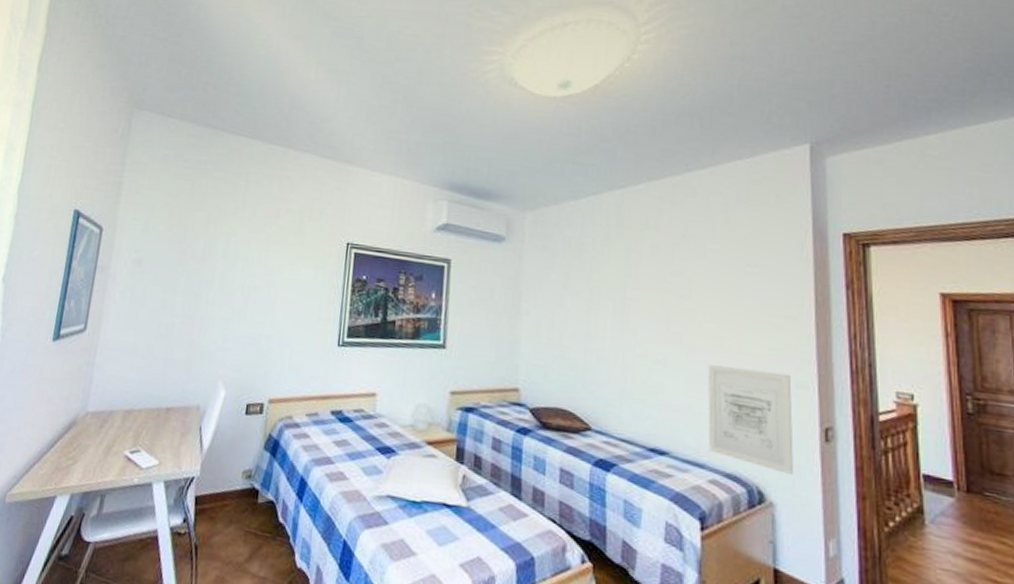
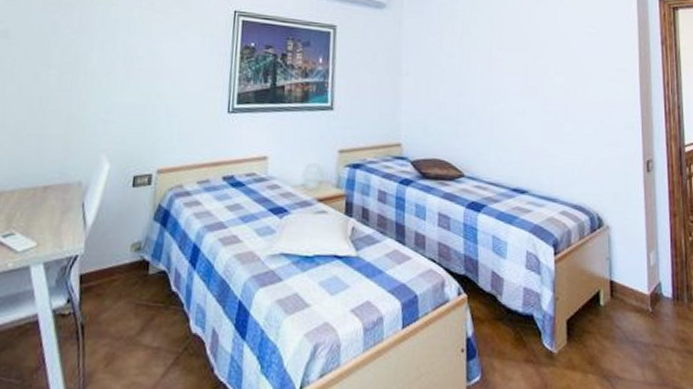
wall art: present [707,364,794,474] -> none [558,113,624,201]

